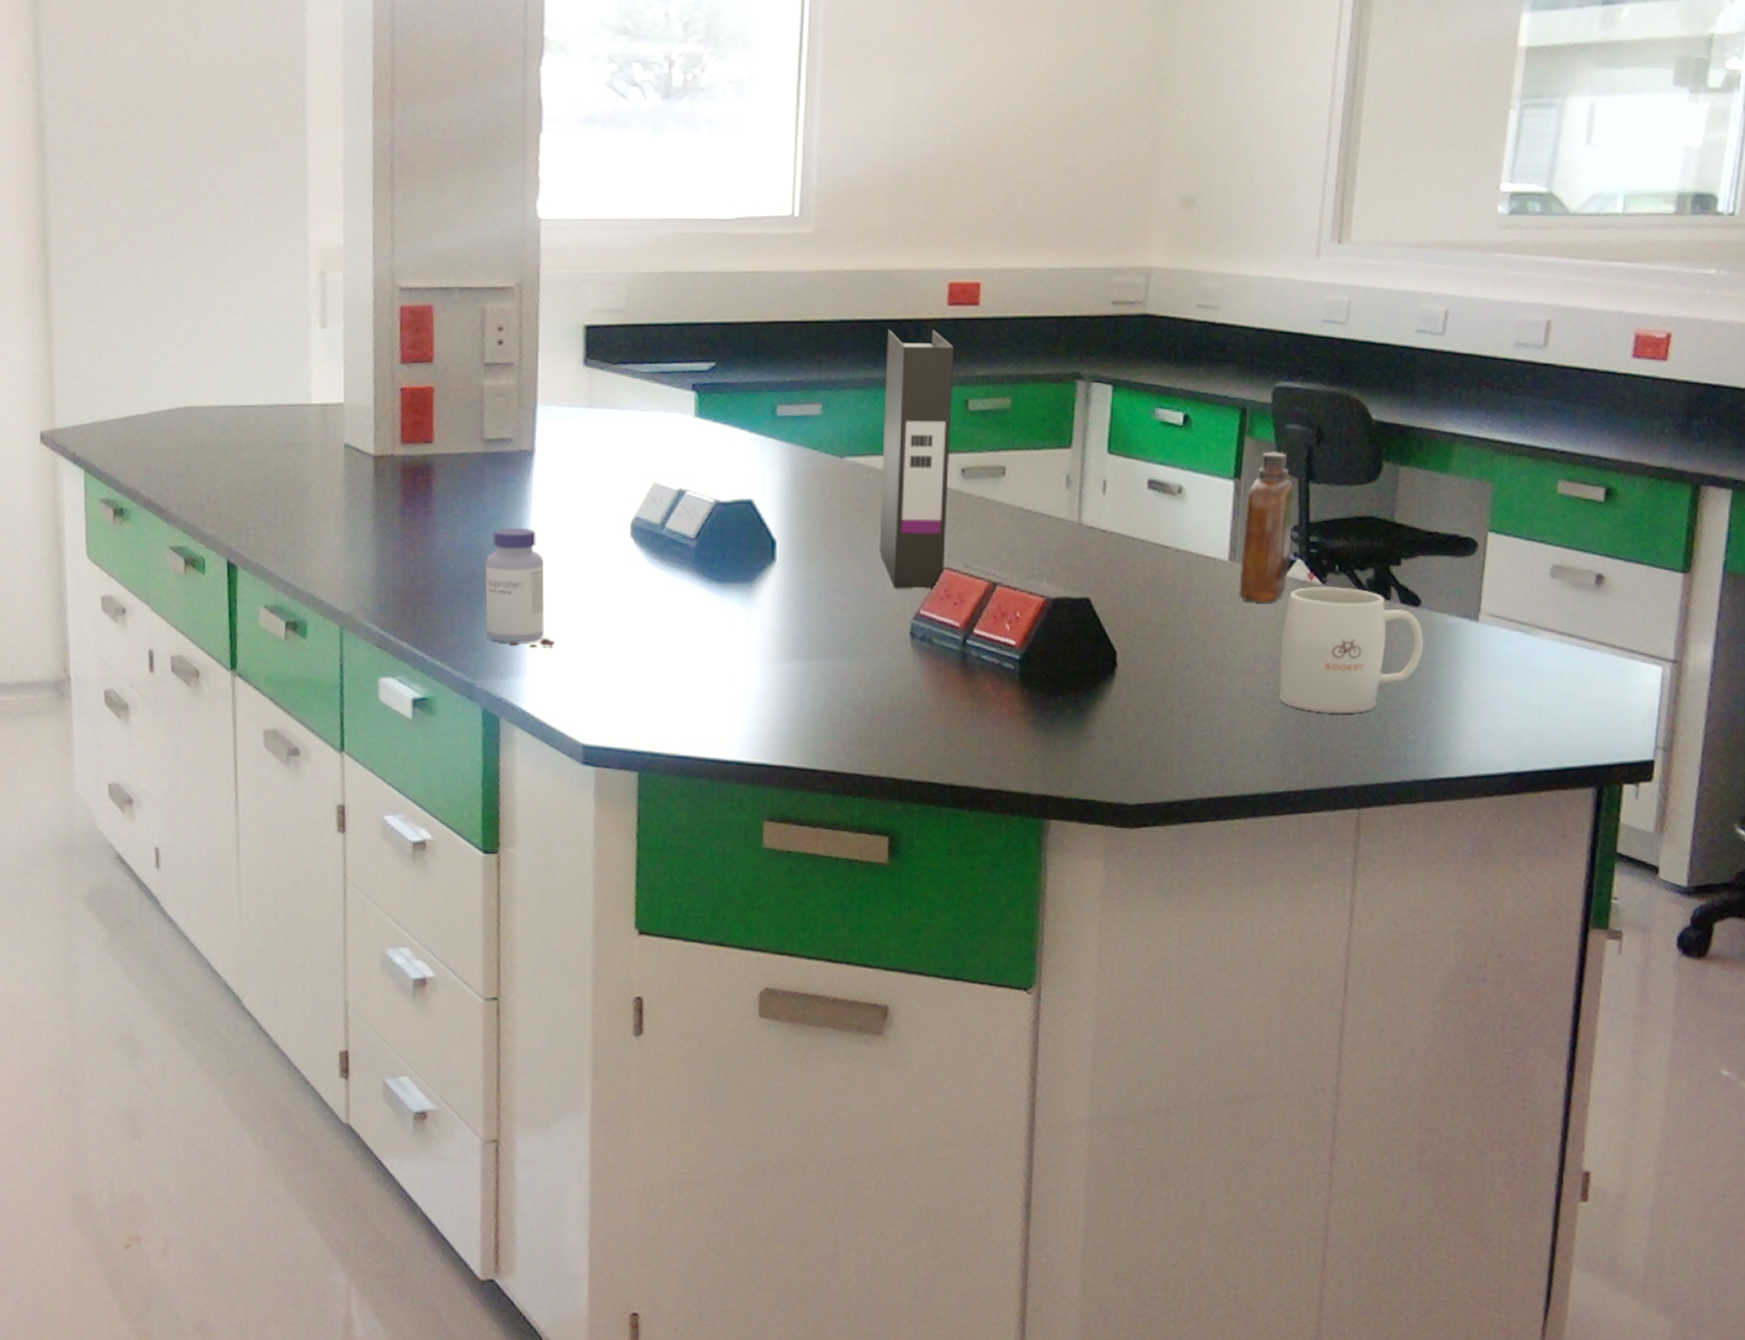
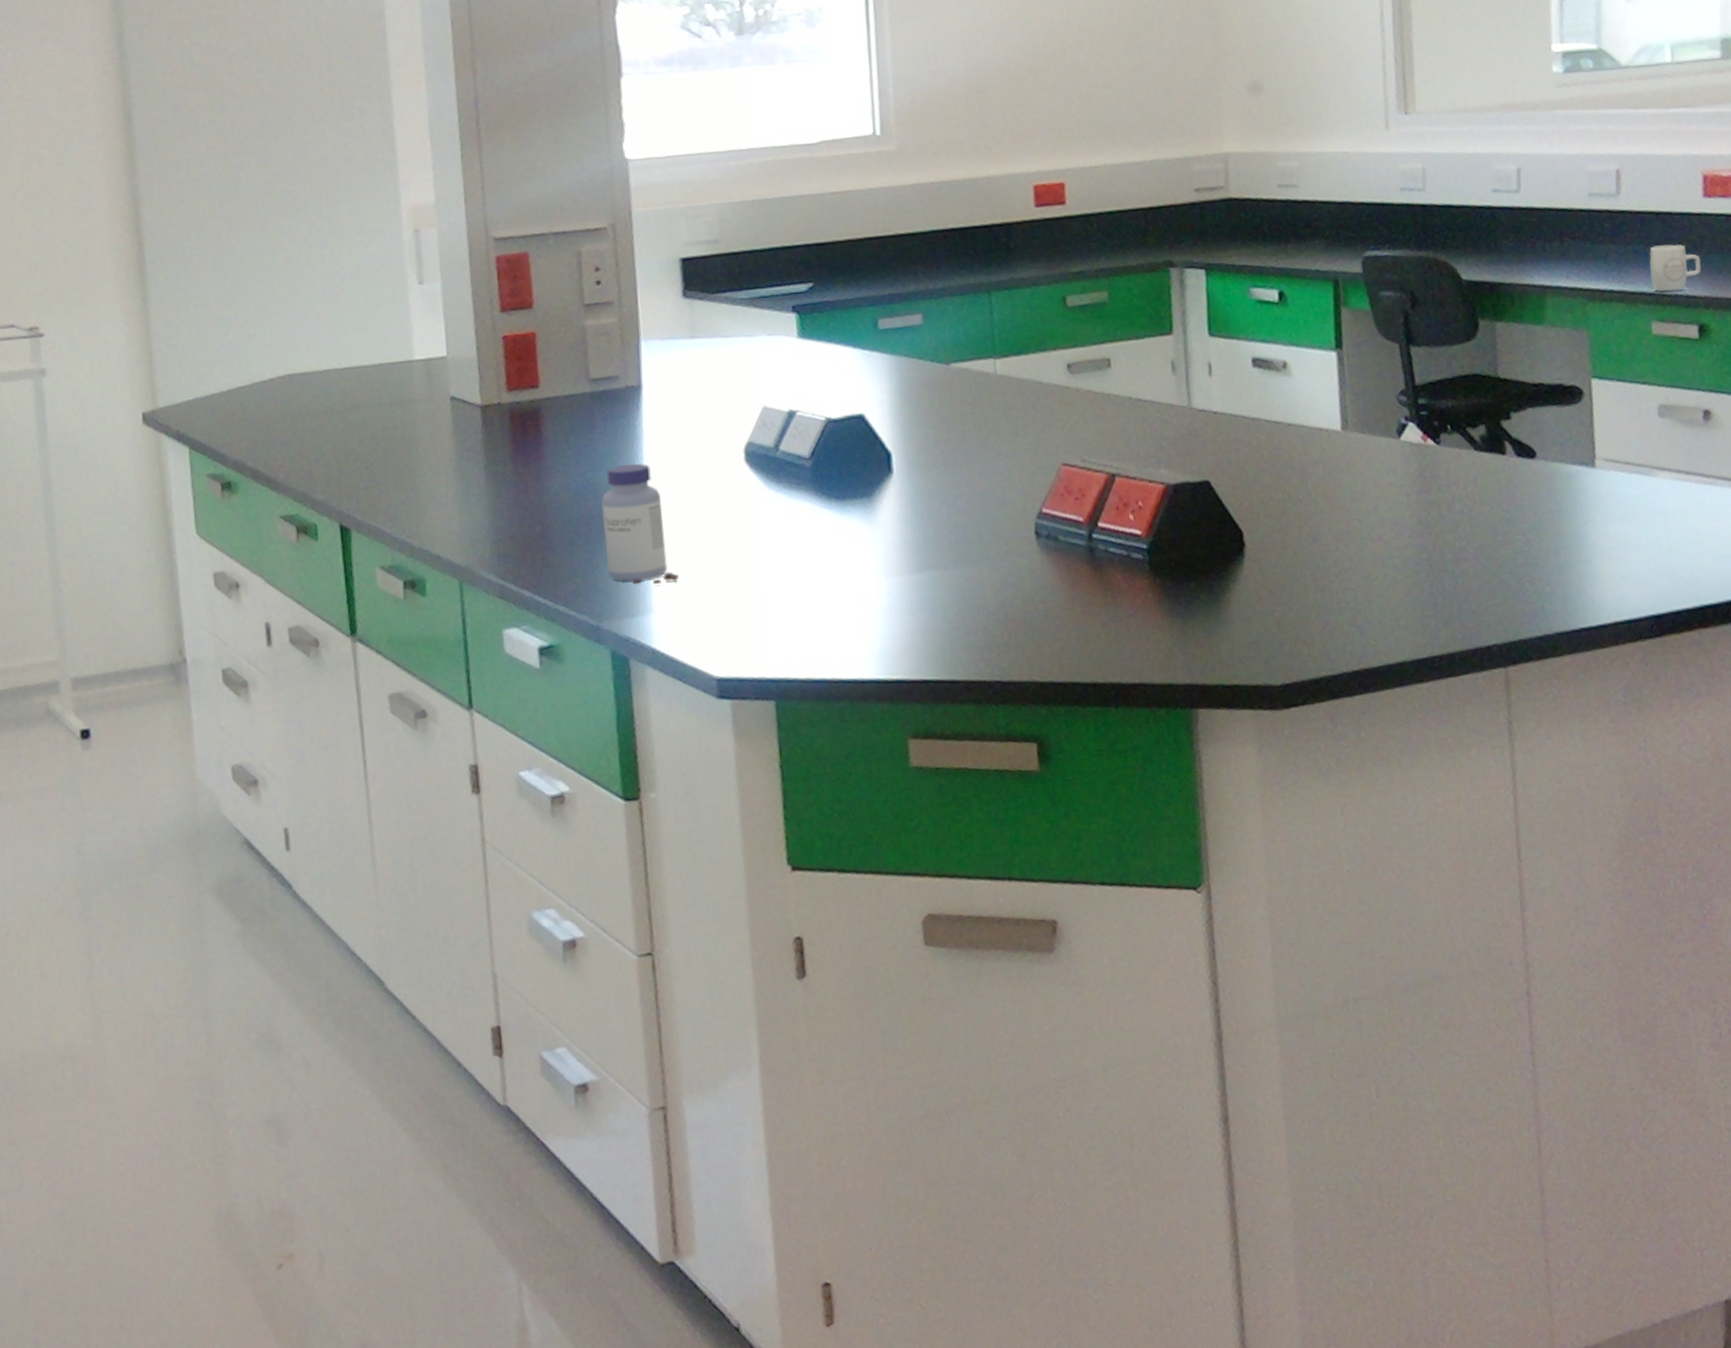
binder: present [879,329,954,589] -> none [979,232,1062,488]
flask: present [1239,452,1295,603] -> none [1350,319,1402,469]
mug: present [1279,586,1423,714] -> none [1403,446,1546,574]
mug: none [1565,403,1619,451] -> present [1649,244,1701,292]

